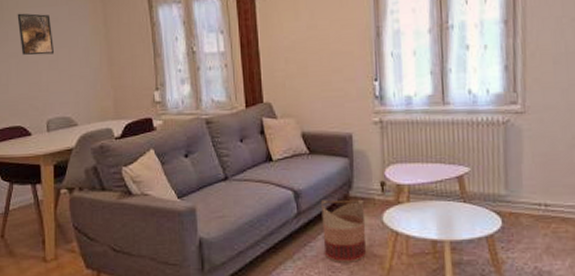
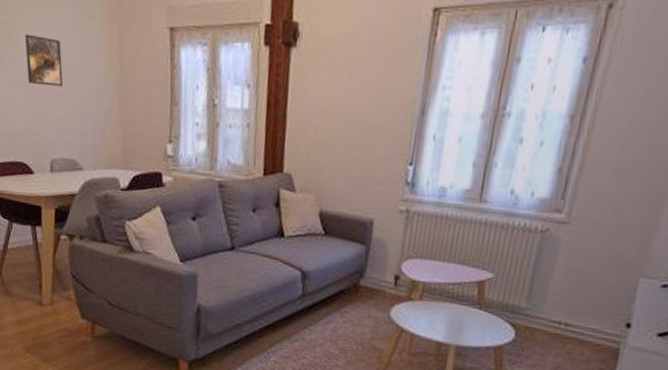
basket: present [321,200,367,262] -> none [323,285,375,352]

